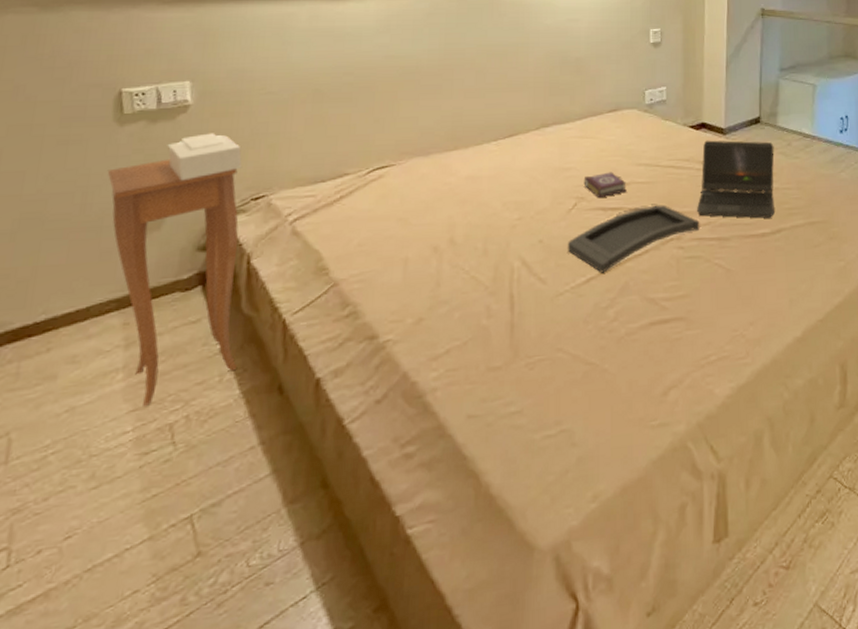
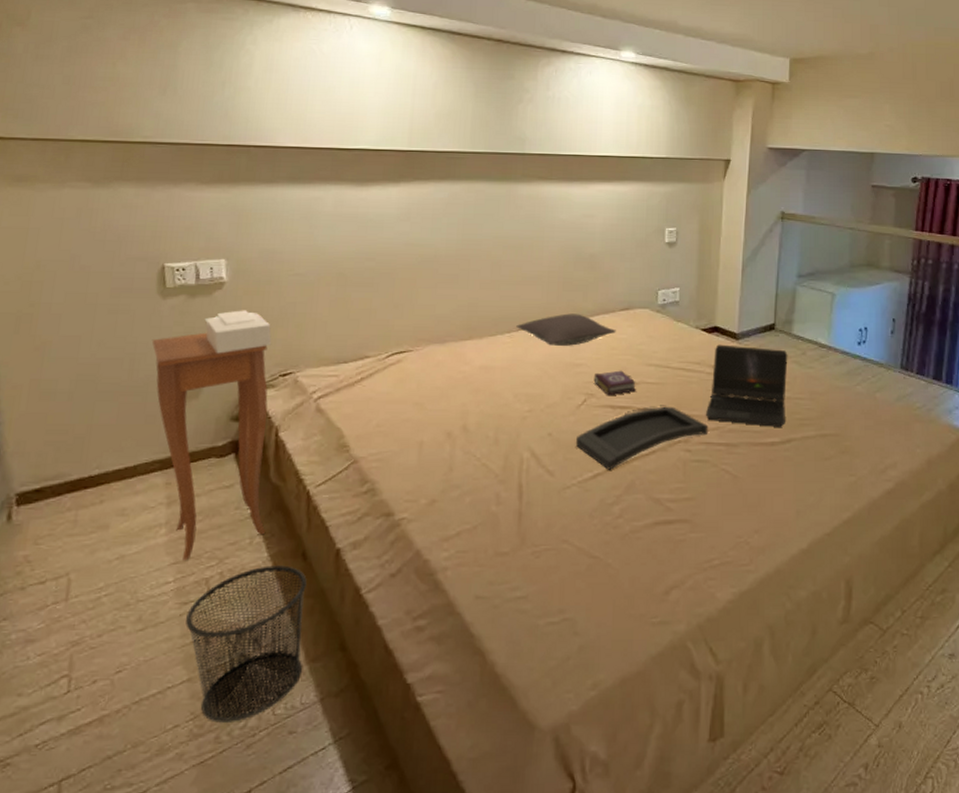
waste bin: none [146,401,284,583] -> present [186,565,307,723]
pillow: none [503,118,604,151] -> present [516,313,616,346]

